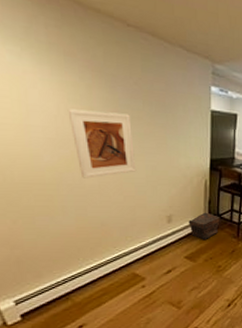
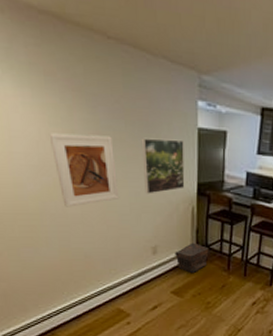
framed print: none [158,117,199,168] -> present [141,137,185,194]

